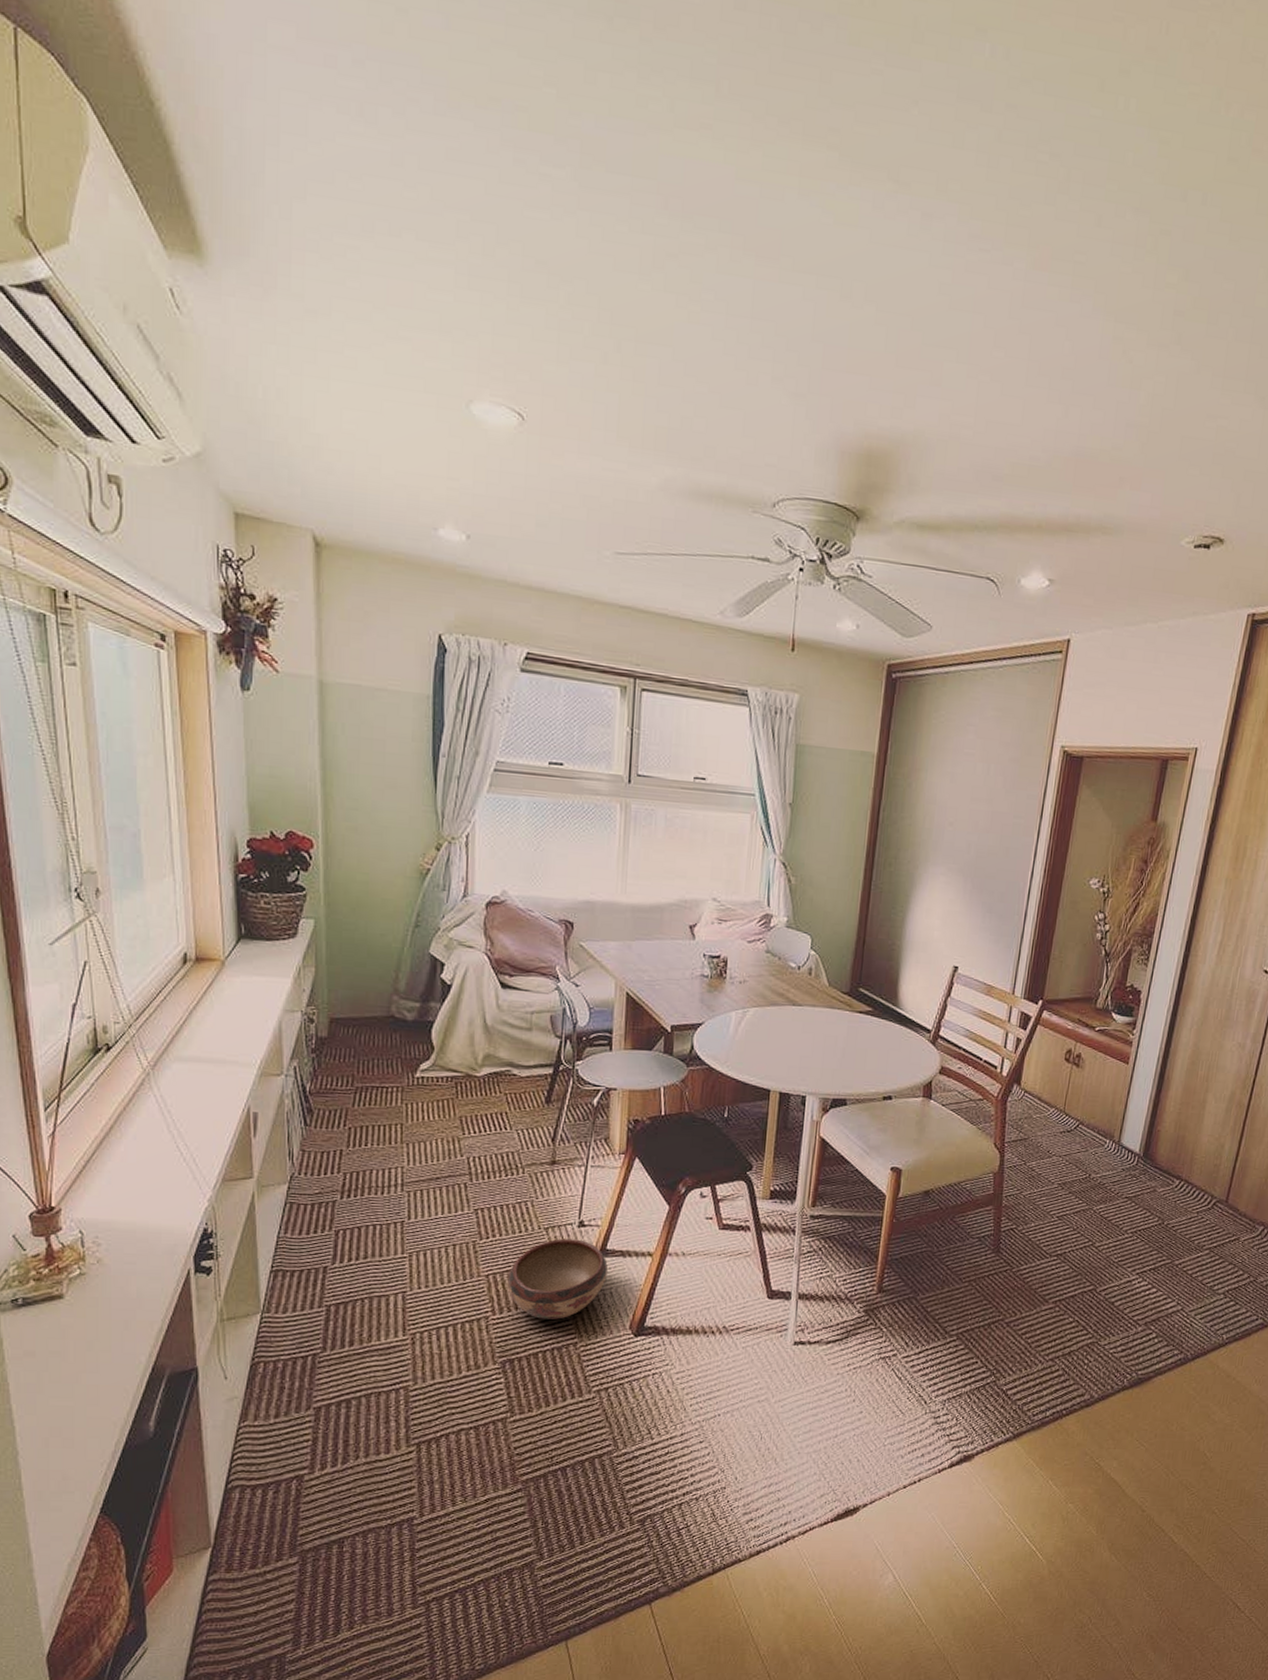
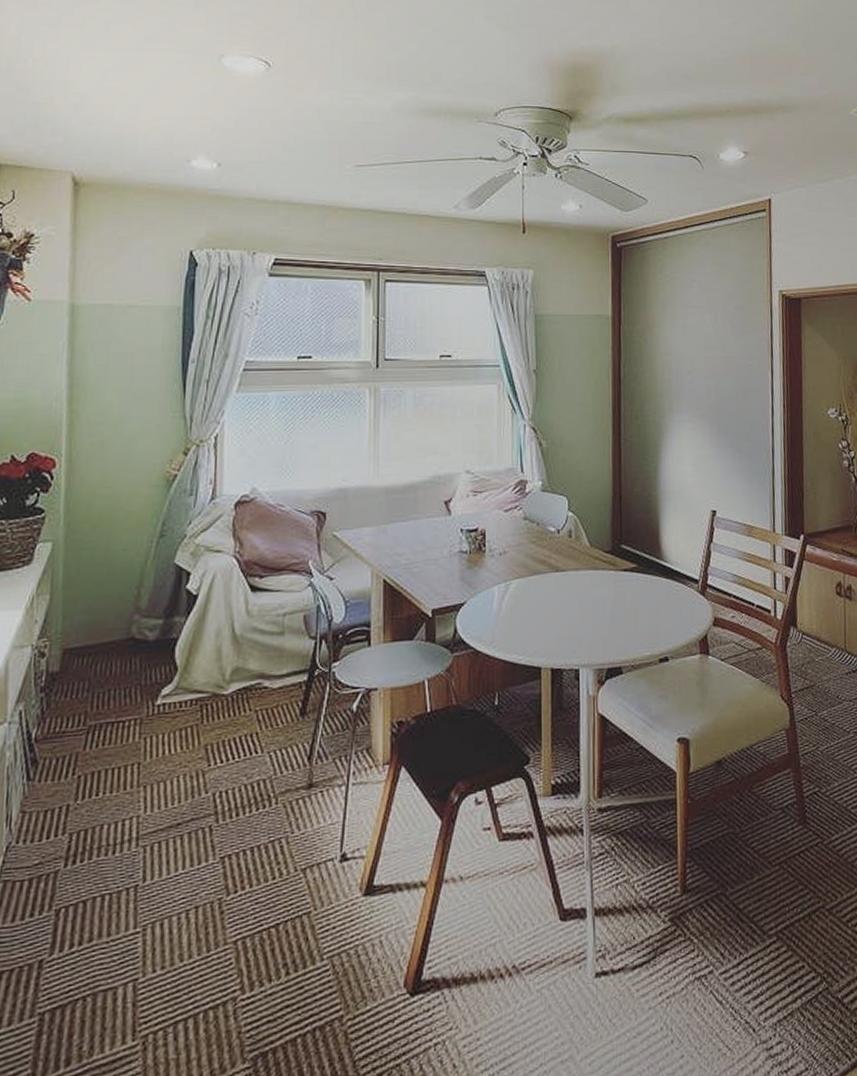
decorative bowl: present [507,1238,608,1320] -> none [259,877,375,991]

